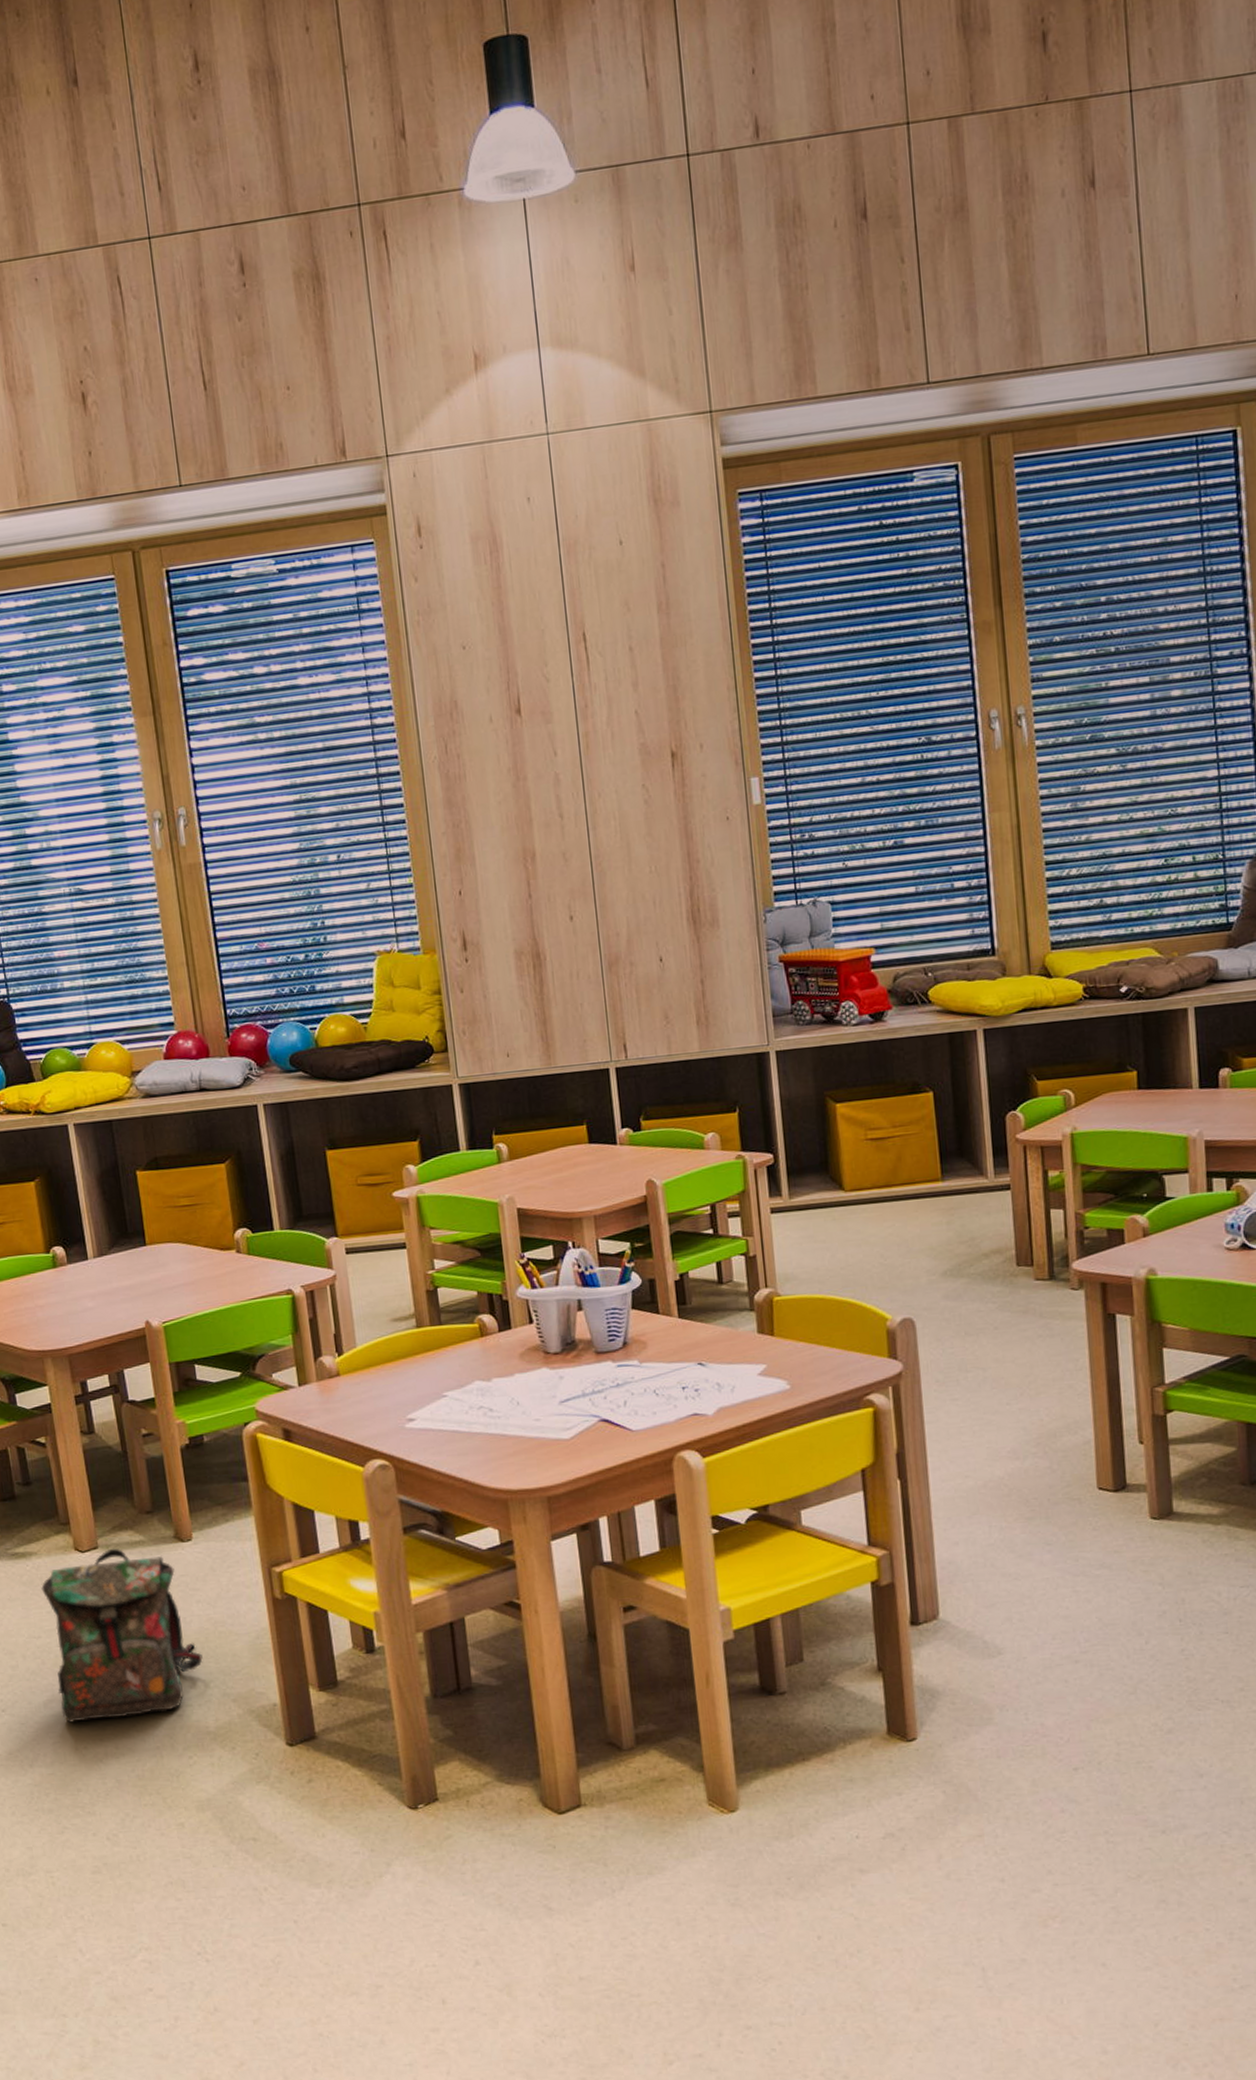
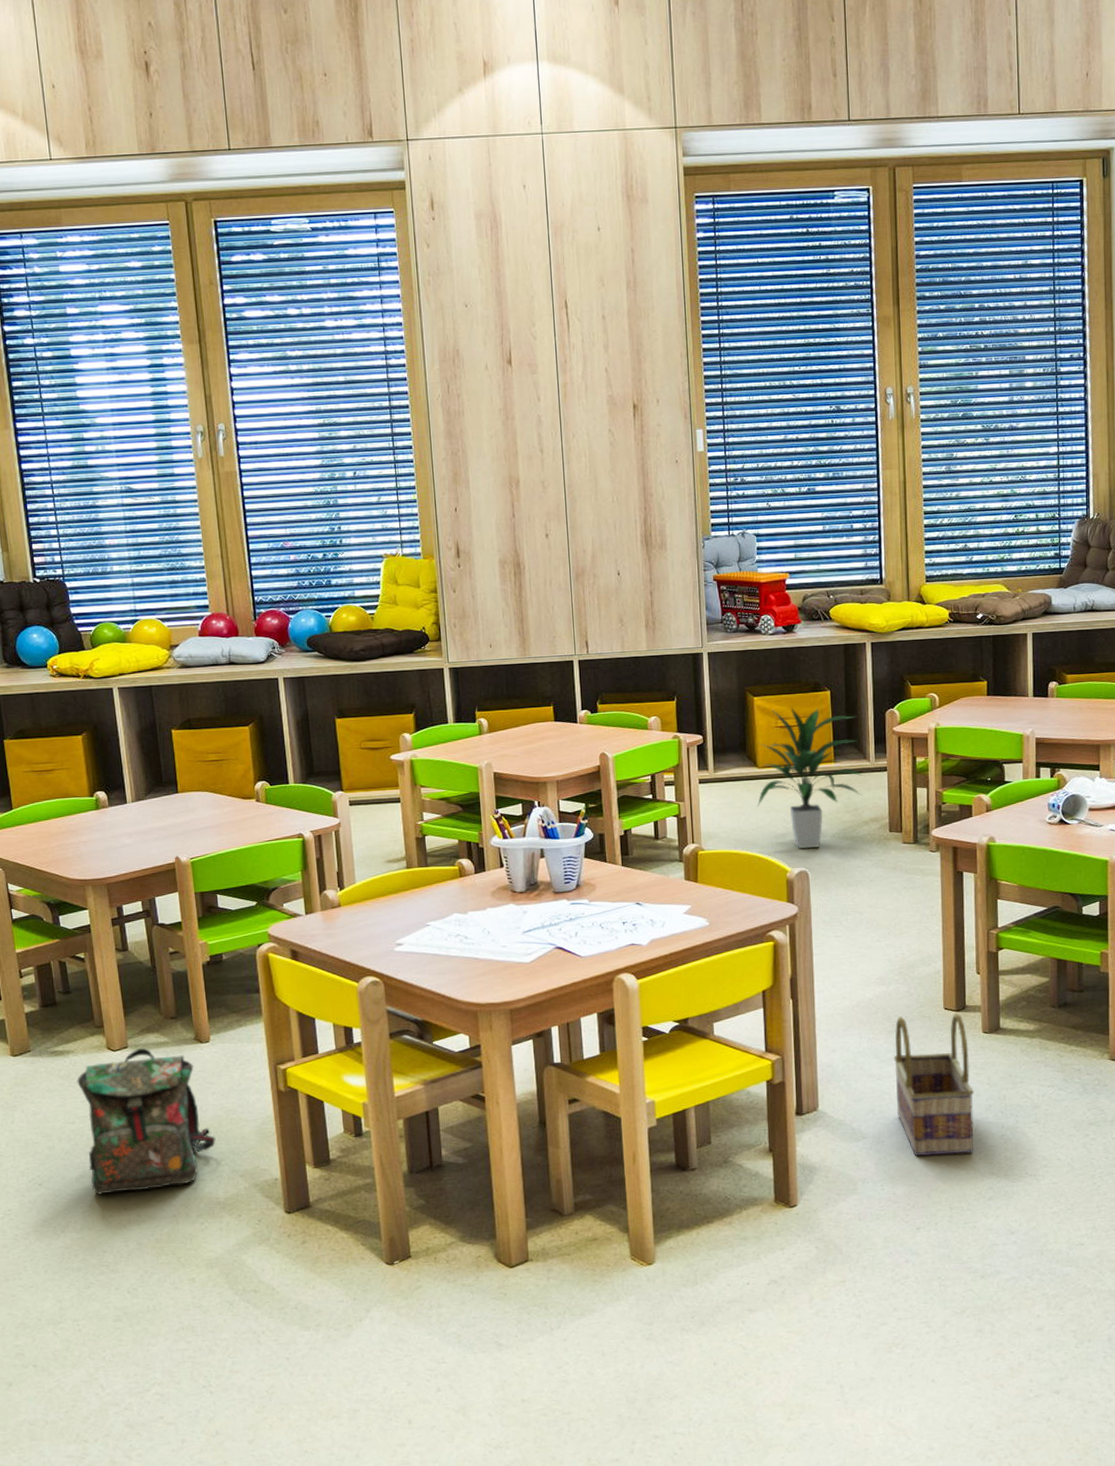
indoor plant: none [845,1112,983,1290] -> present [757,706,865,848]
basket: none [1033,1493,1146,1678] -> present [893,1013,975,1157]

